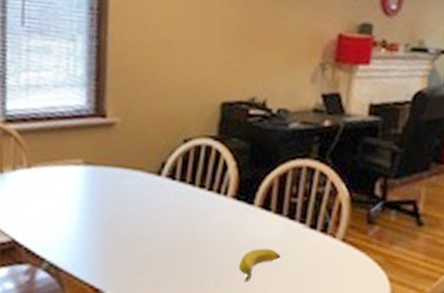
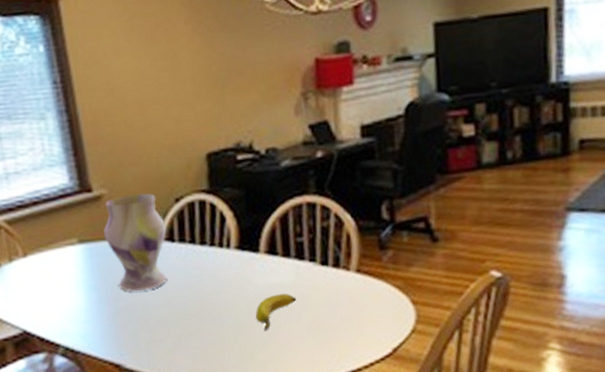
vase: none [109,127,170,222] -> present [104,193,167,292]

